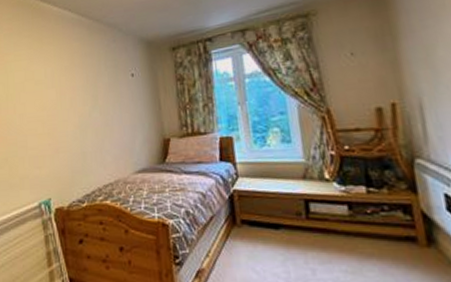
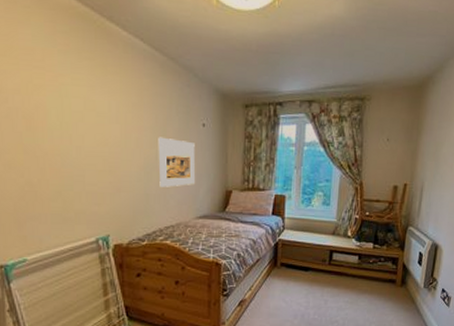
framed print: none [90,93,131,144] -> present [158,137,196,187]

